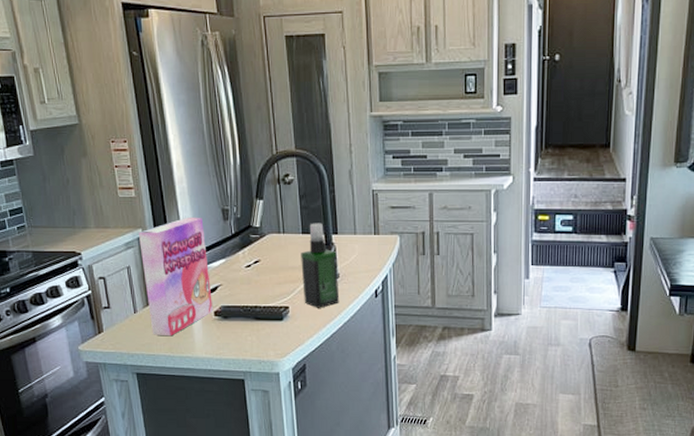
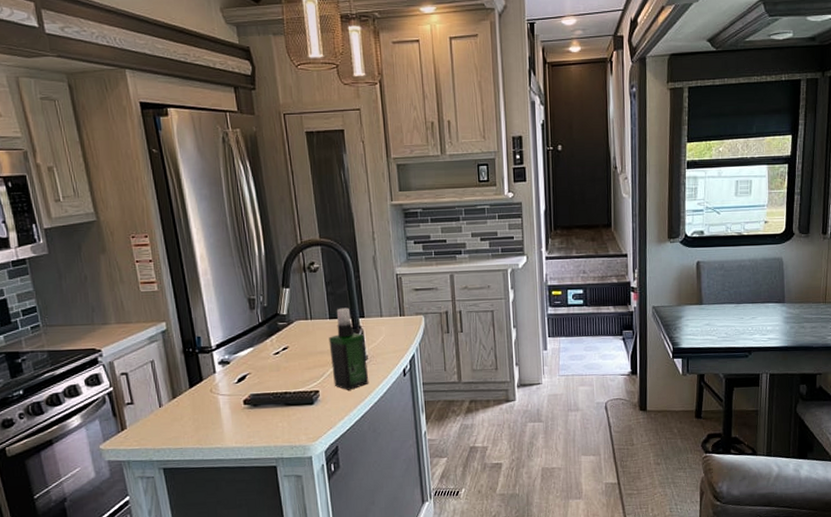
cereal box: present [138,217,214,337] -> none [162,307,243,429]

